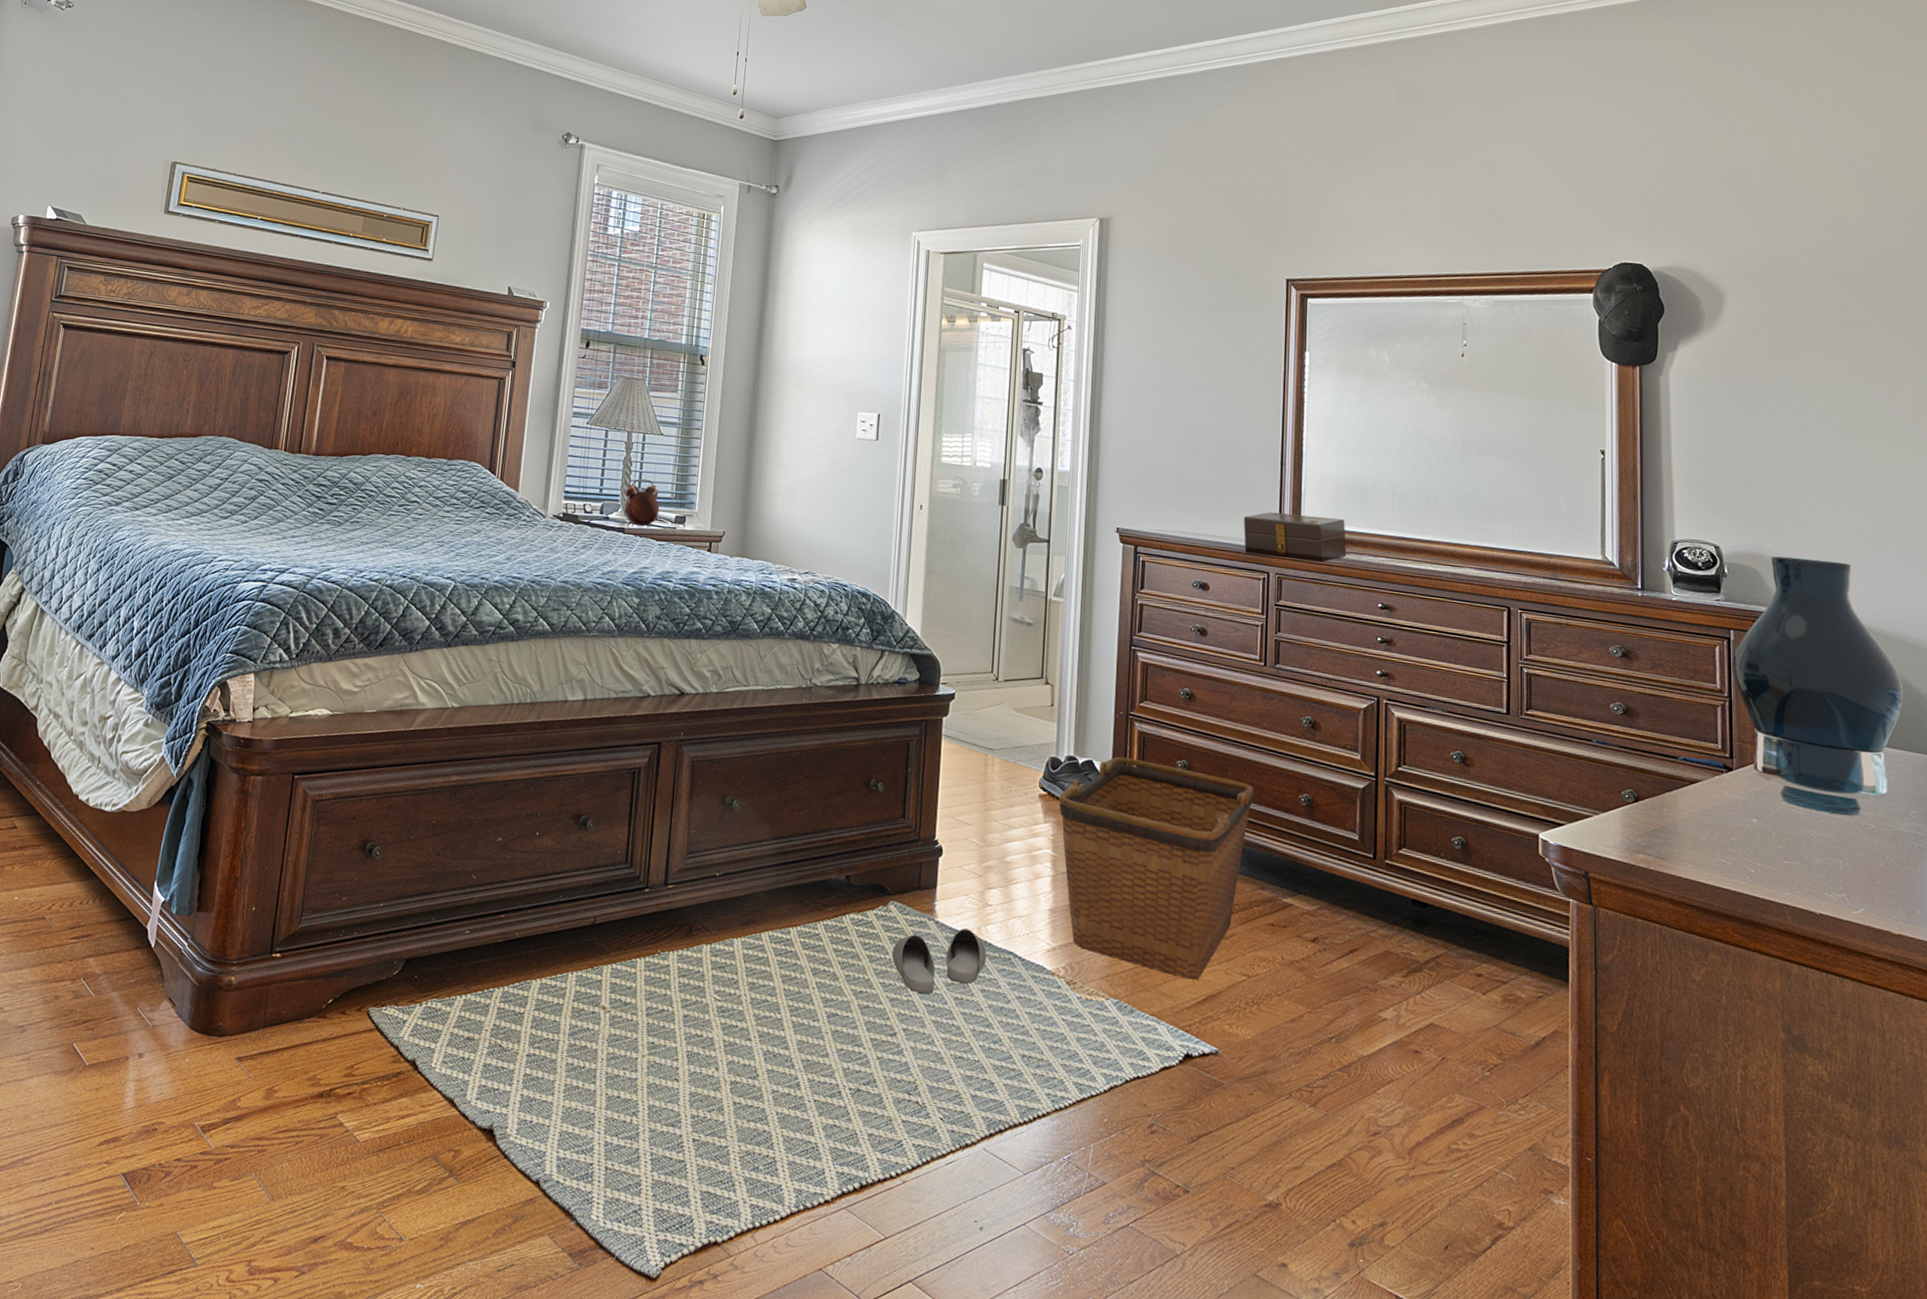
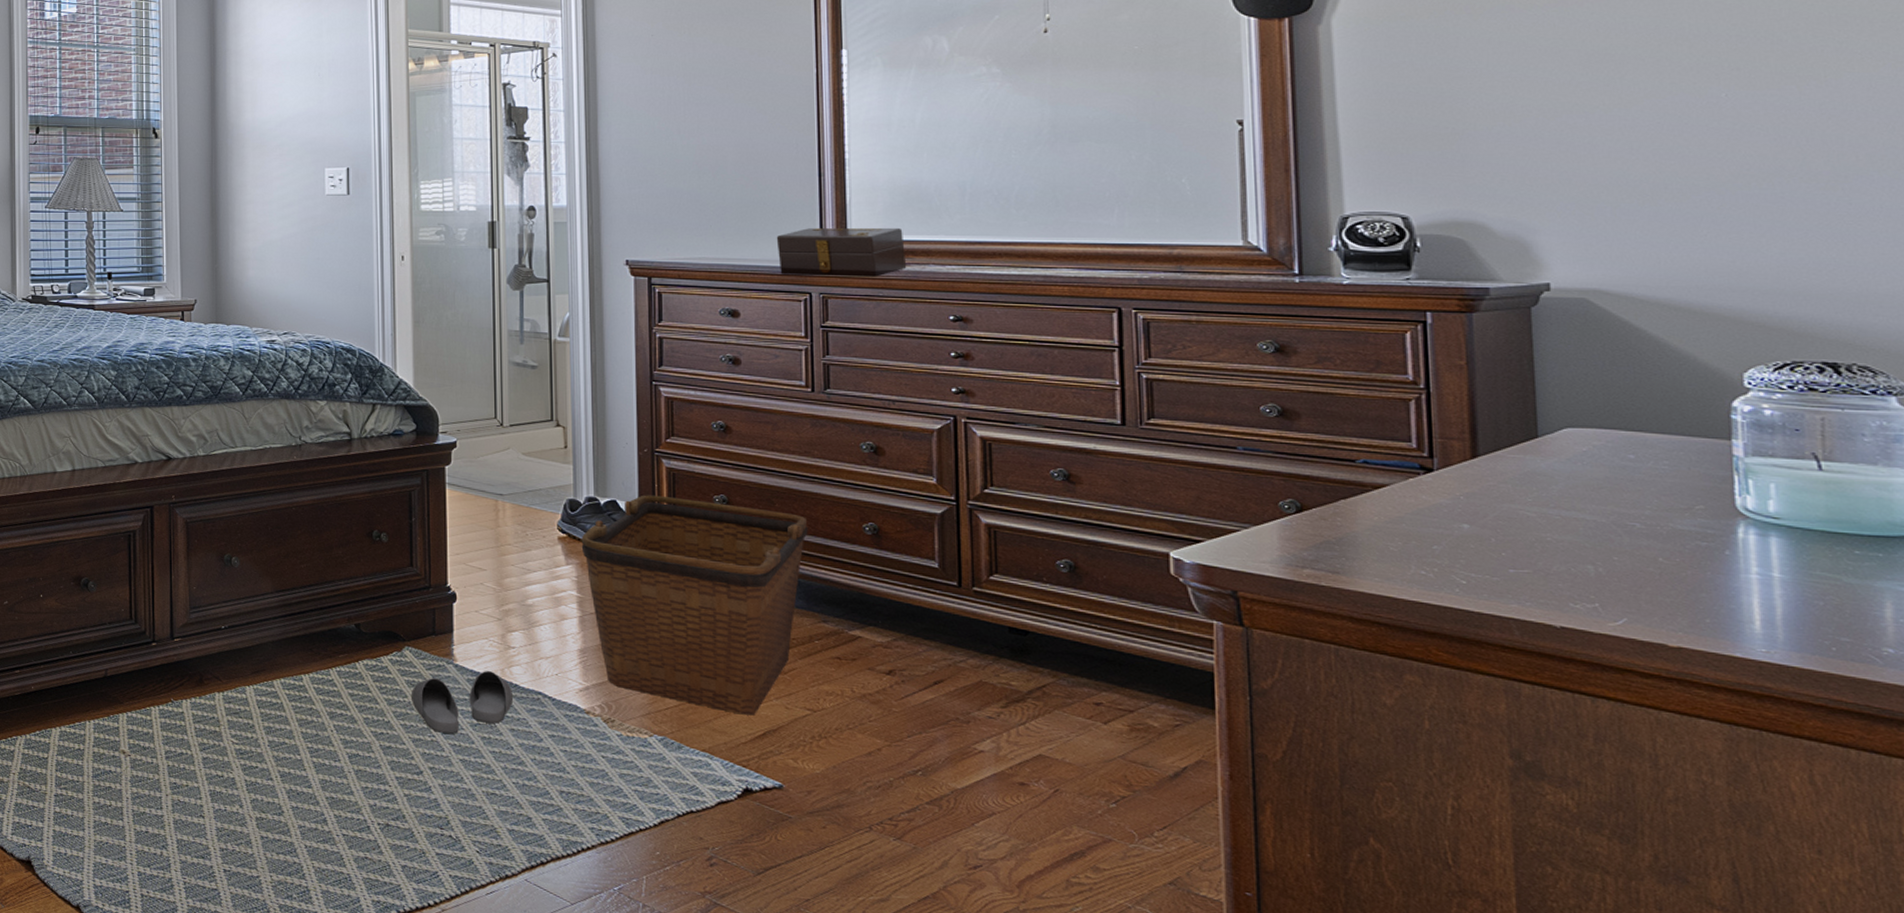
alarm clock: present [623,478,660,528] -> none [91,255,127,304]
vase: present [1732,556,1904,816] -> none [1429,221,1685,515]

